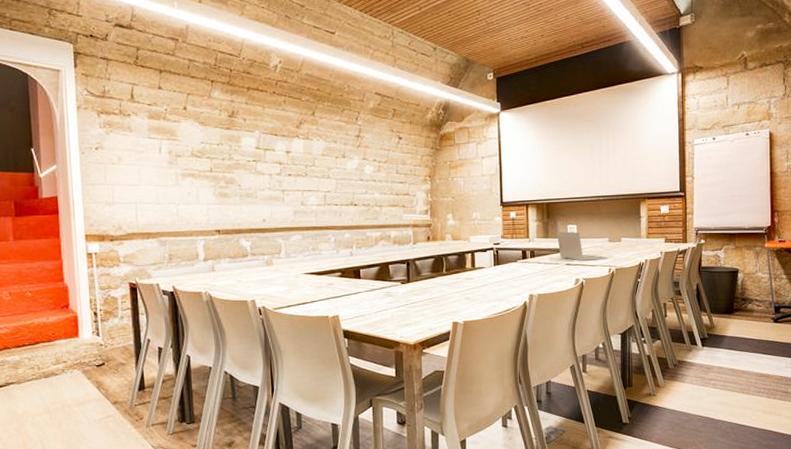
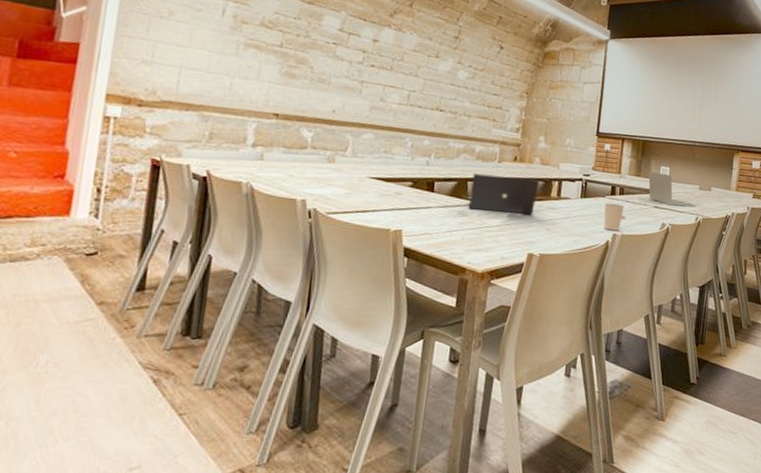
laptop: none [392,254,454,289] -> present [468,173,539,215]
cup: none [518,266,540,292] -> present [604,203,626,231]

